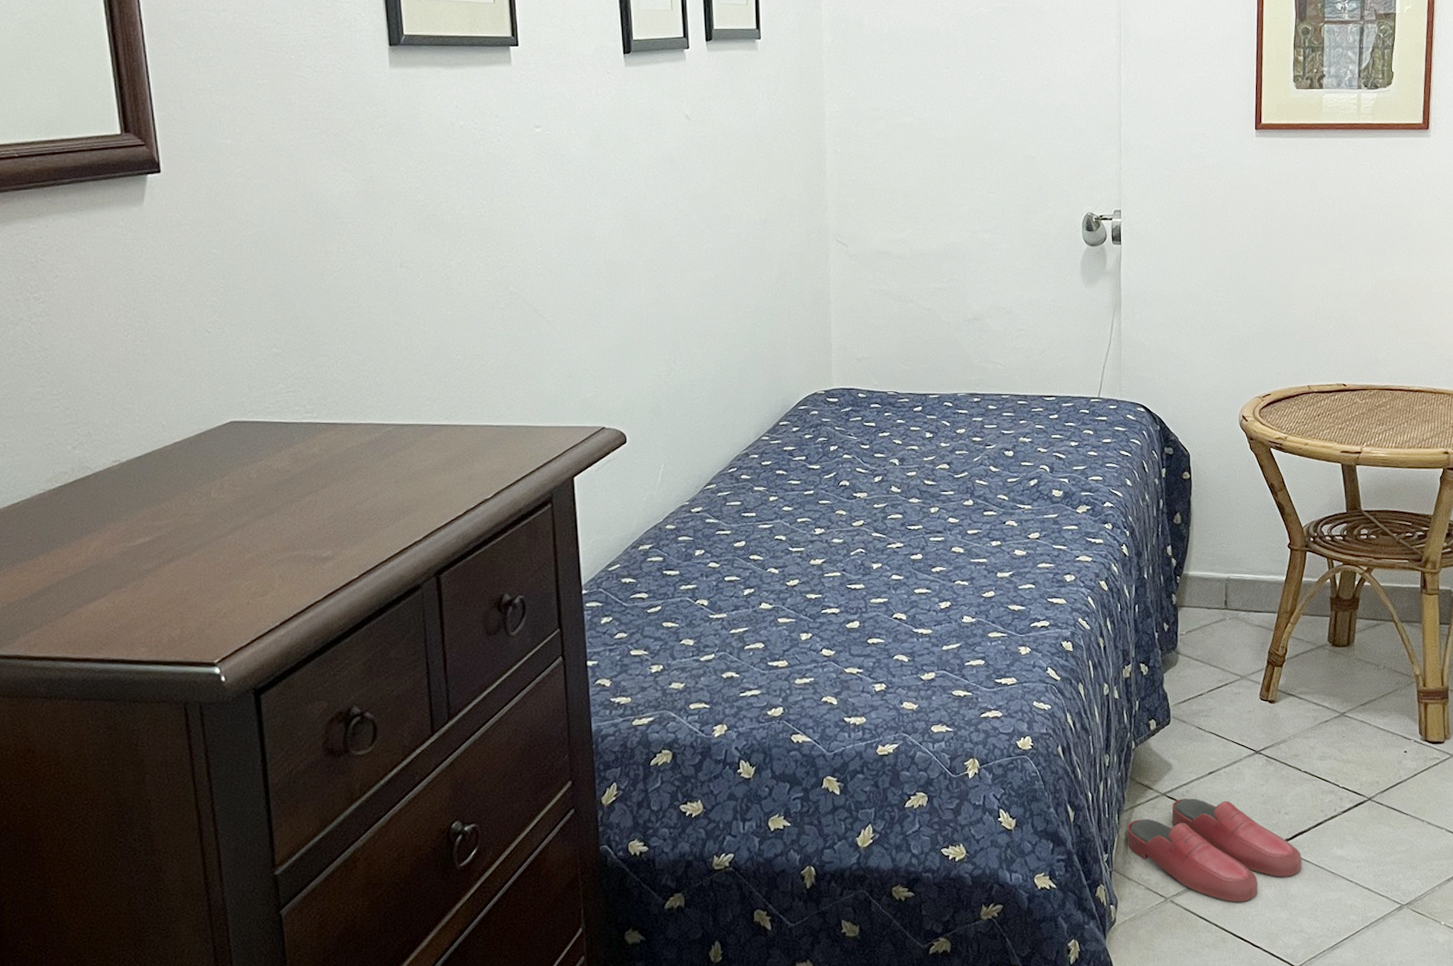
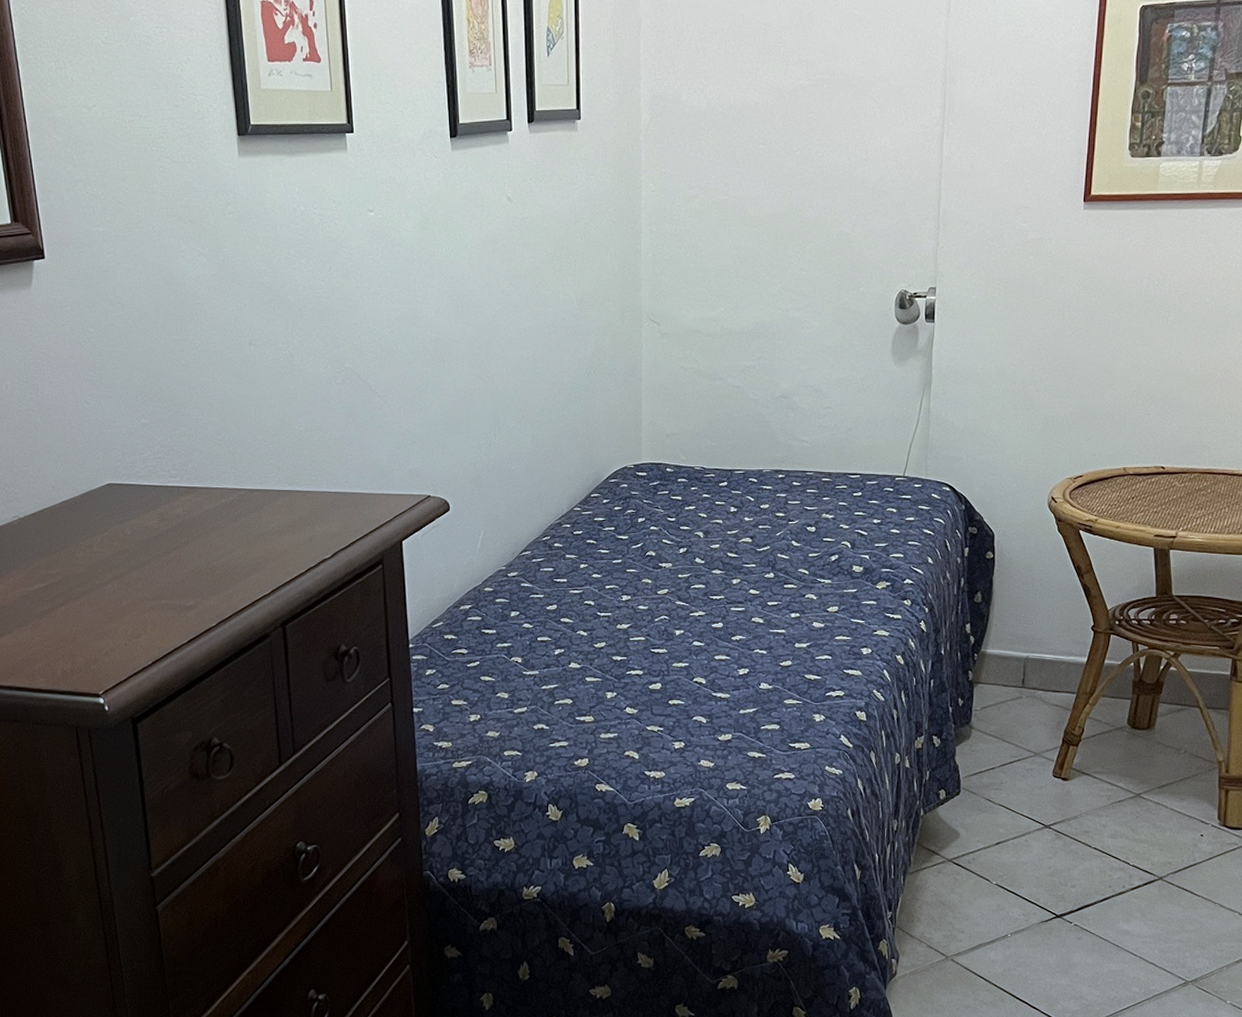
slippers: present [1126,798,1302,903] -> none [911,866,1086,966]

